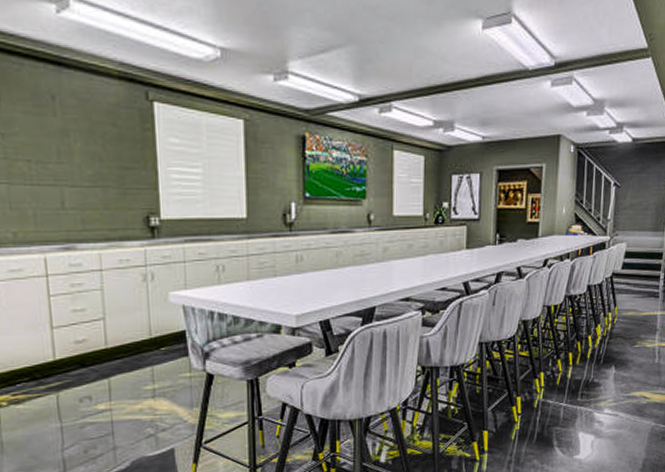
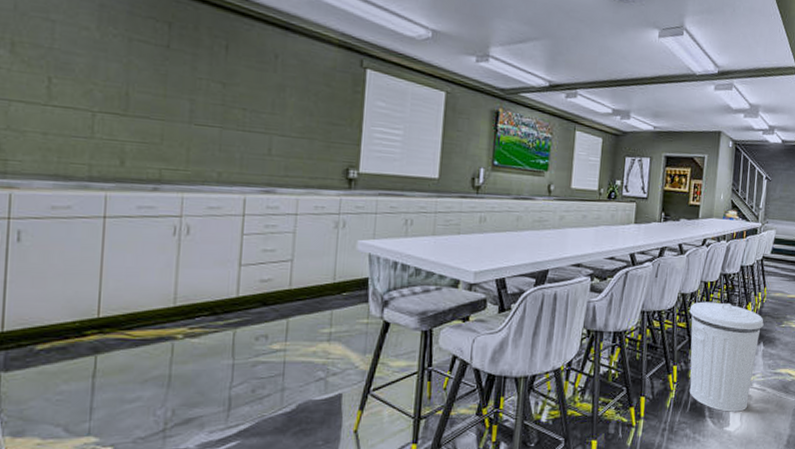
trash can: none [532,326,615,440] -> present [689,301,764,412]

